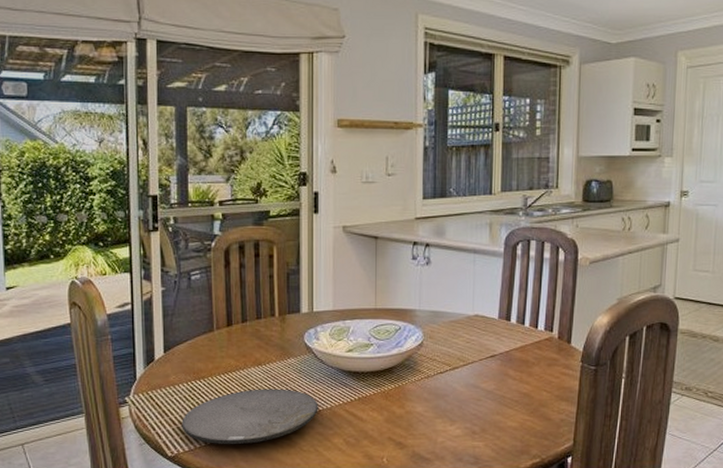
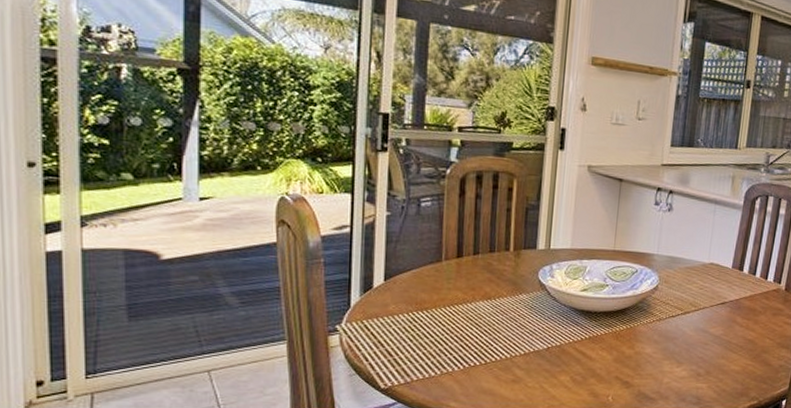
plate: present [181,388,318,444] -> none [398,323,548,378]

